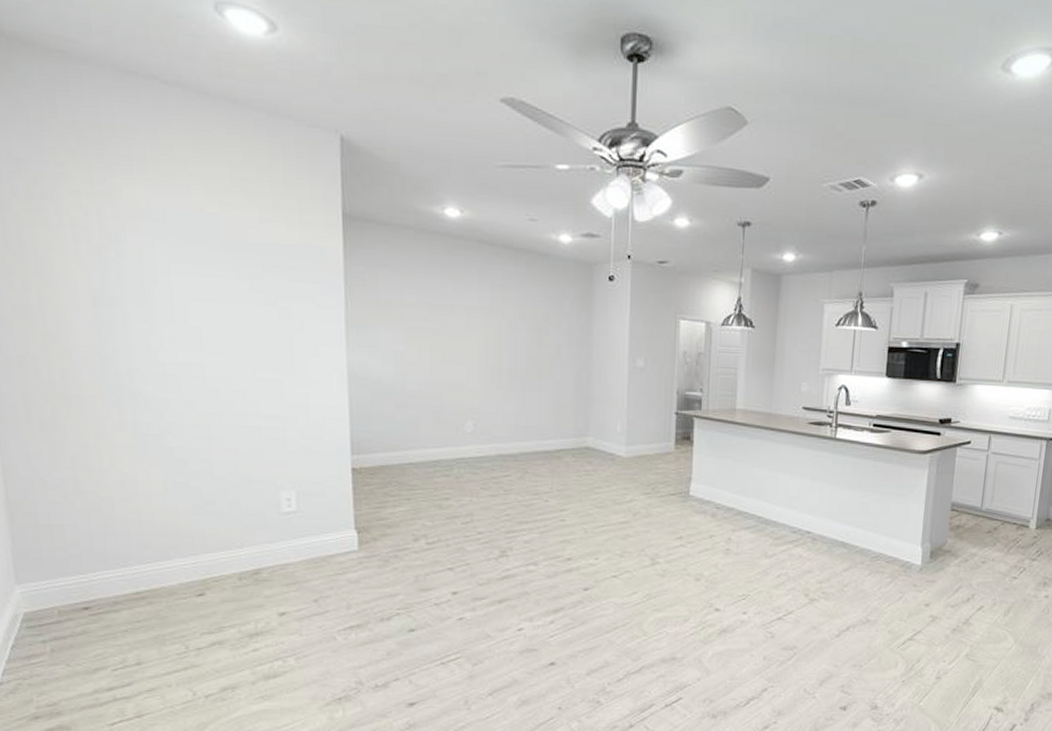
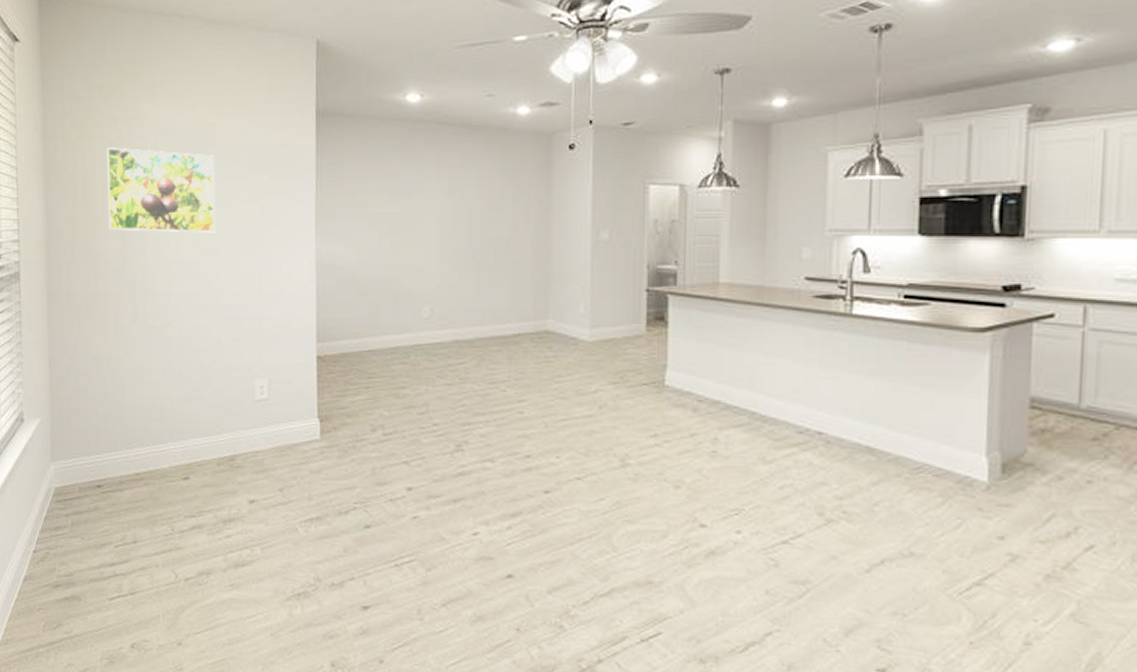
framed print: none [67,225,223,336] -> present [106,147,215,233]

